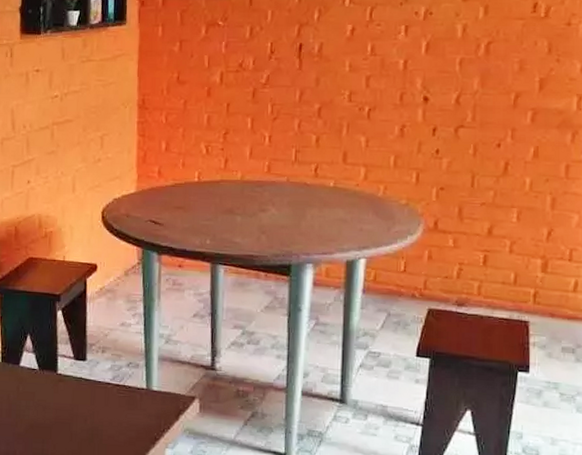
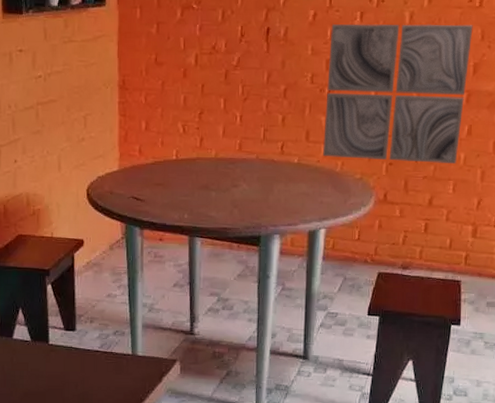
wall art: none [362,37,538,189] -> present [322,24,473,164]

